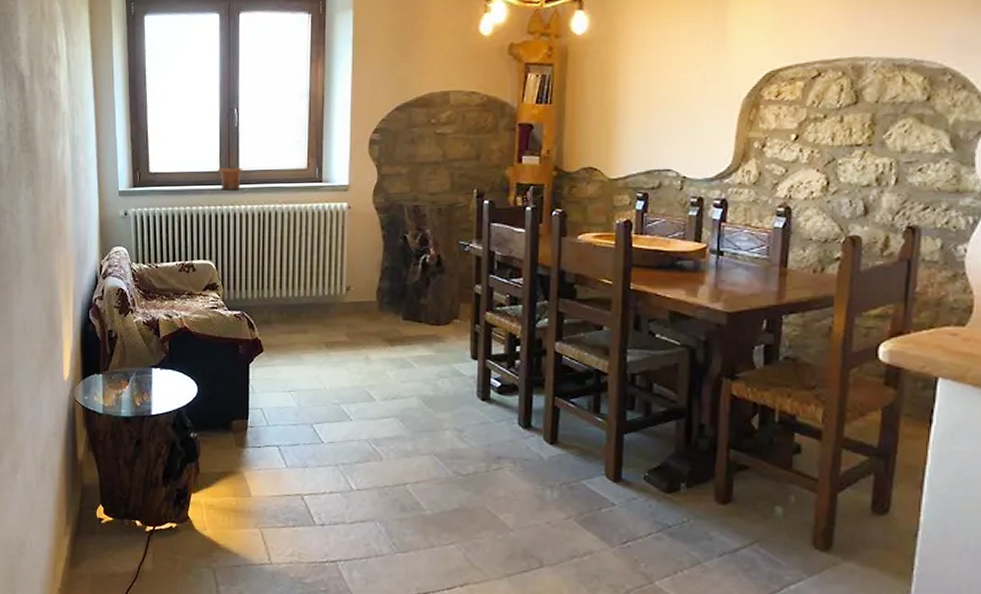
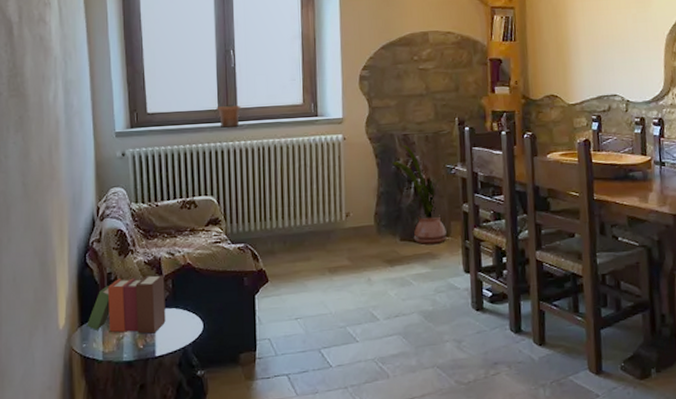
books: none [89,334,162,392] -> present [87,274,166,334]
house plant: none [398,218,463,326] -> present [391,145,449,244]

